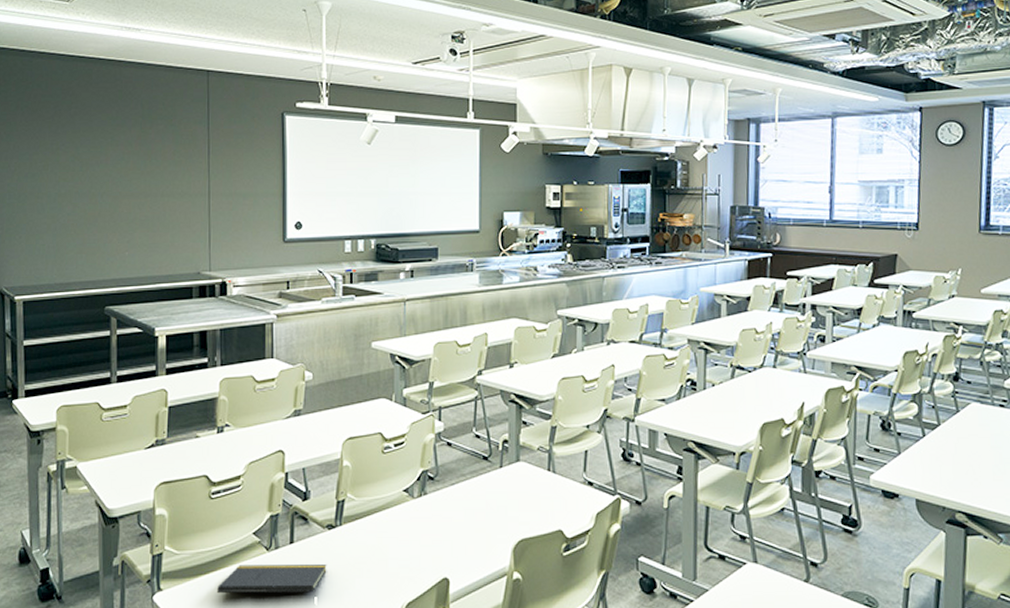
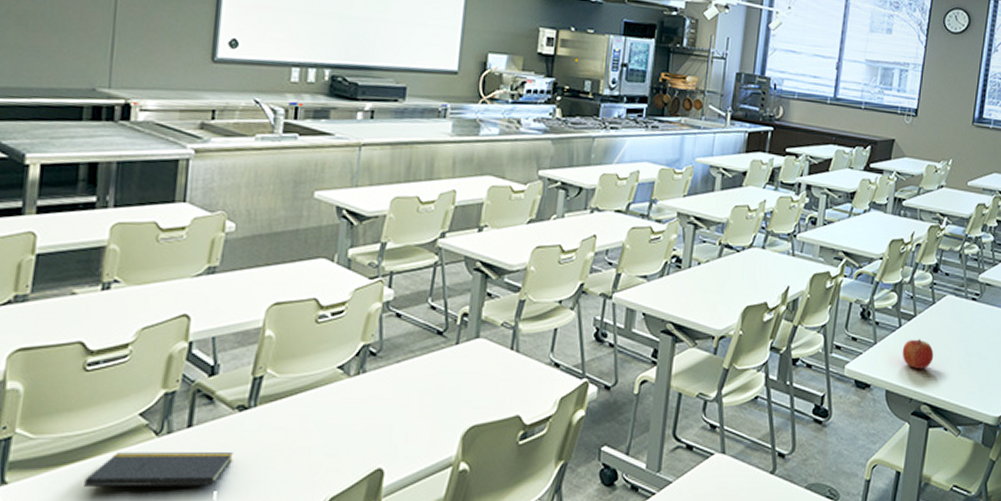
fruit: none [929,448,964,477] -> present [902,339,934,369]

